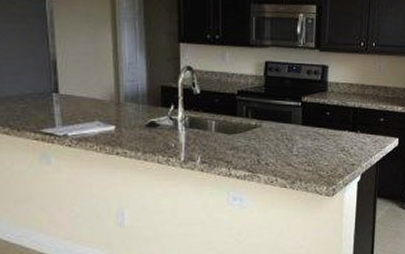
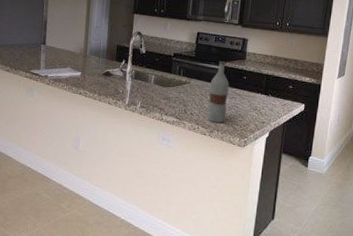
bottle: none [286,95,310,172] -> present [207,61,229,123]

